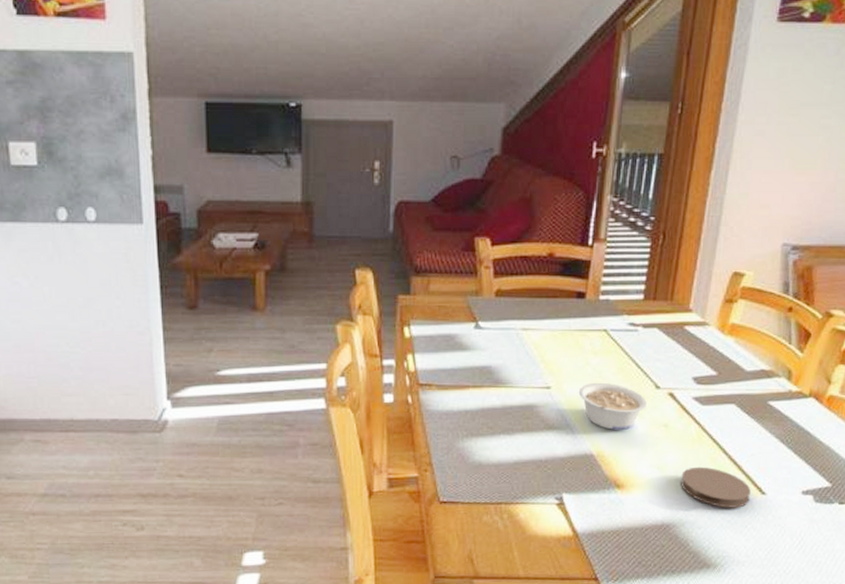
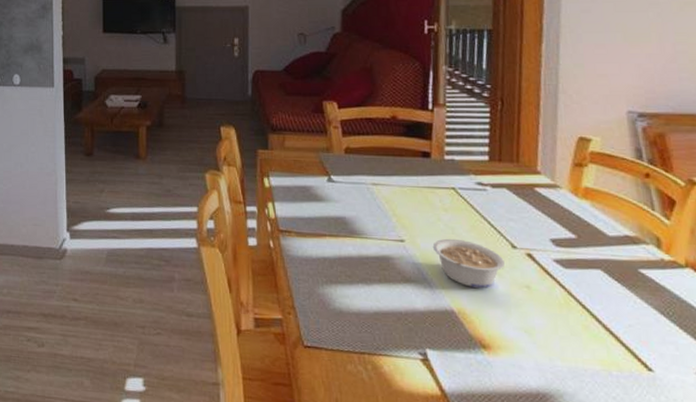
coaster: present [681,466,751,508] -> none [552,333,636,384]

